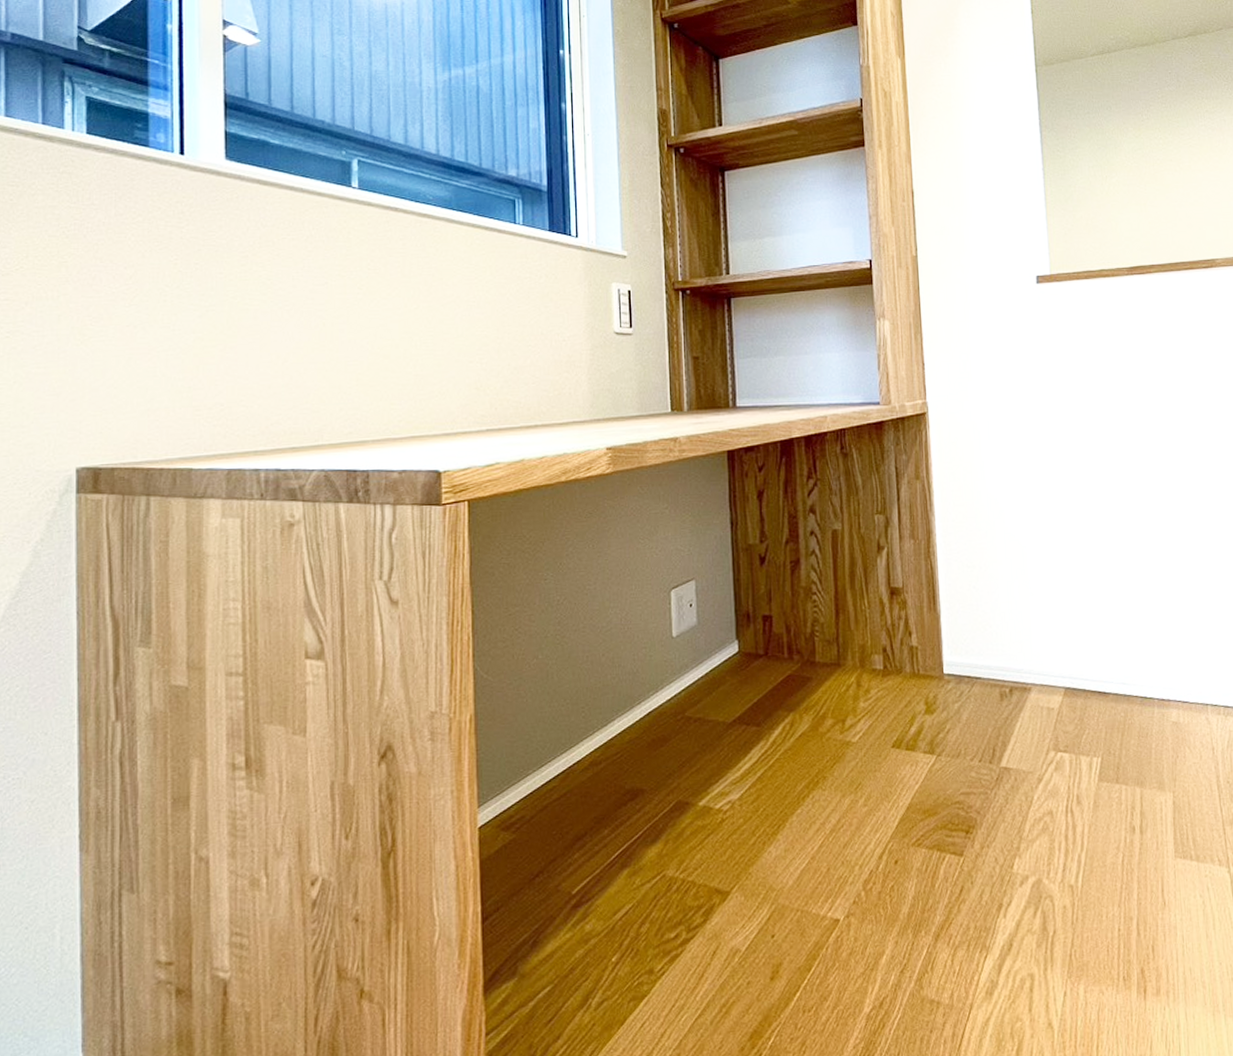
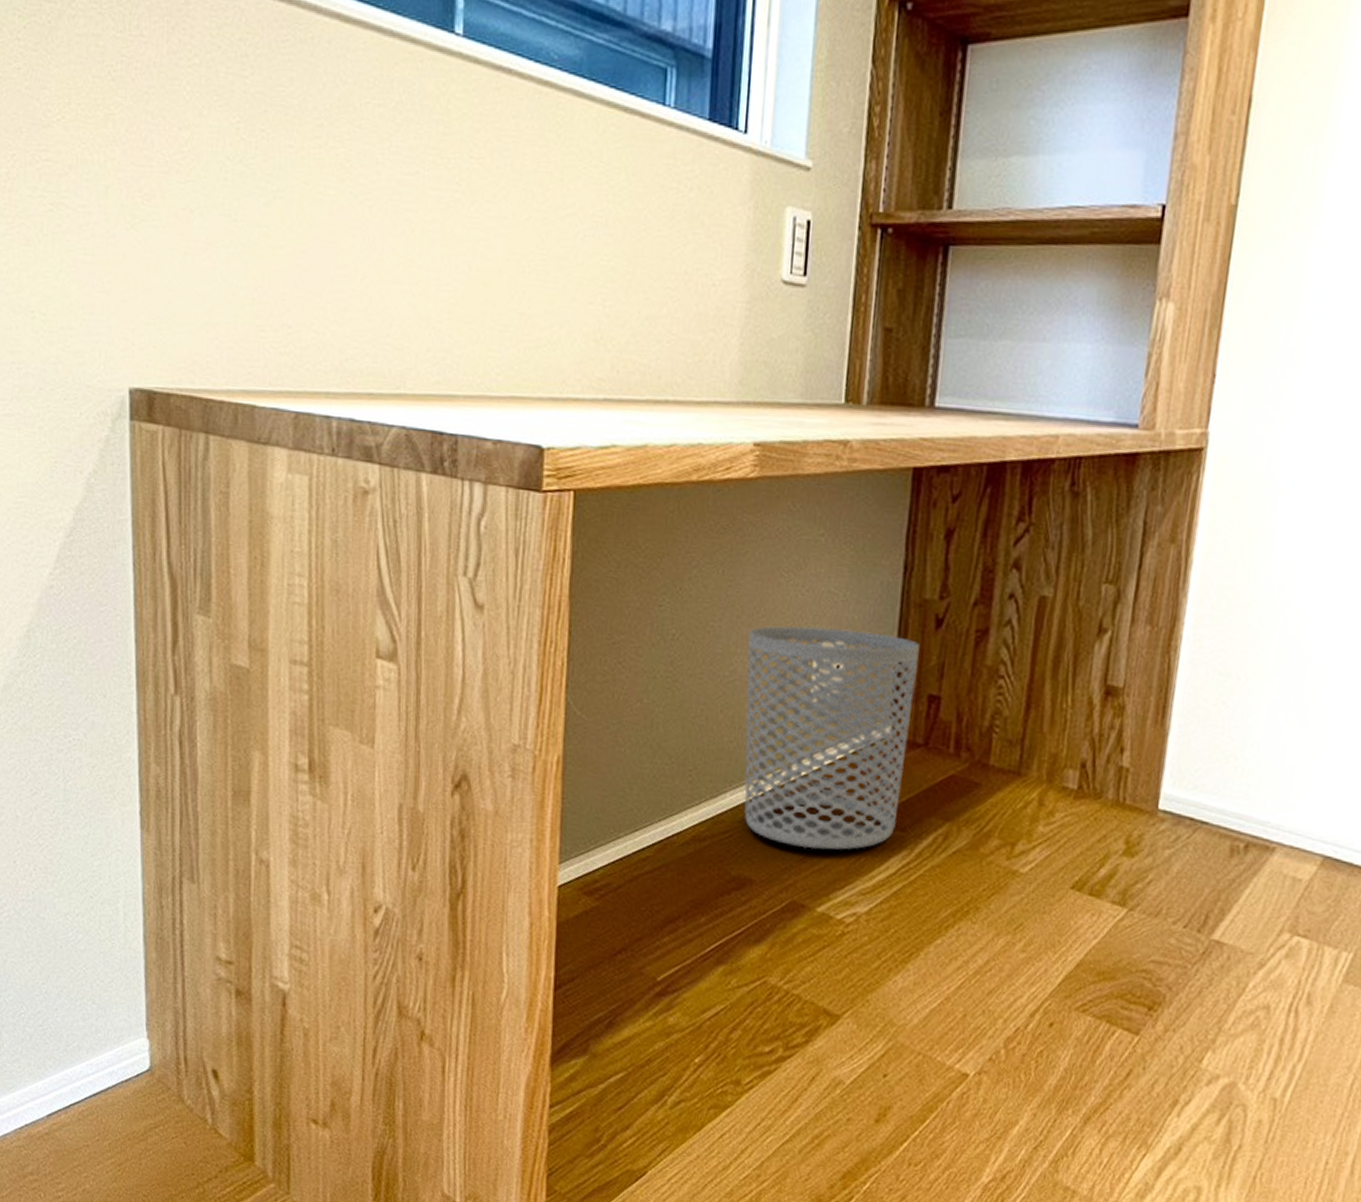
waste bin: none [618,575,753,755] -> present [744,626,920,850]

